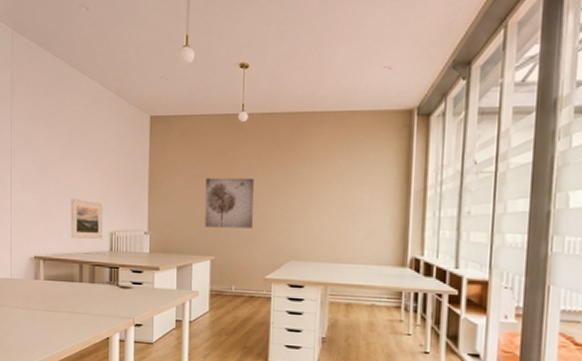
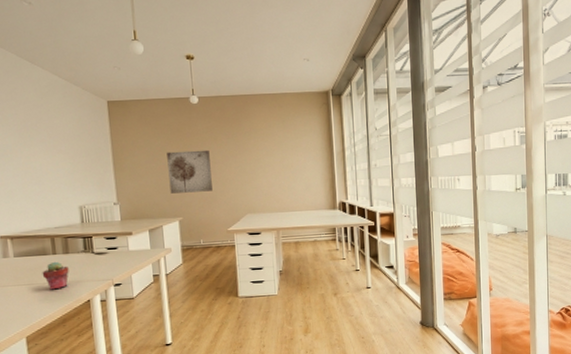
potted succulent: none [67,290,93,321] -> present [42,261,69,290]
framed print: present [70,199,103,240] -> none [34,179,72,216]

